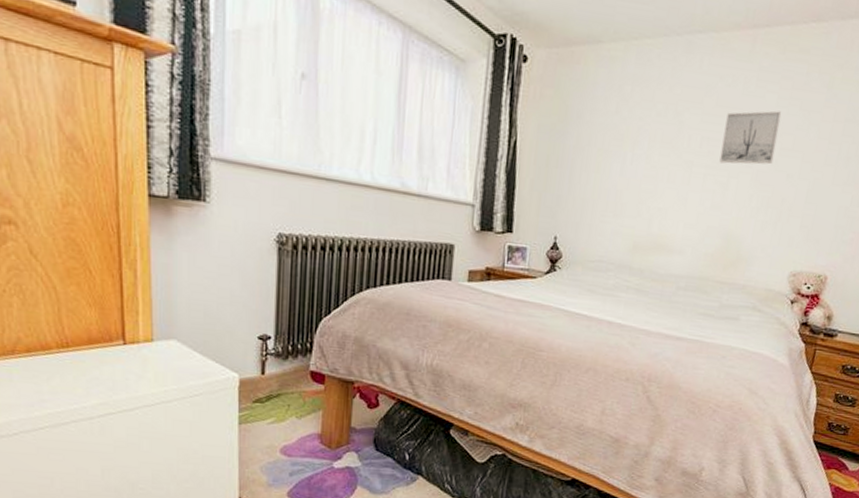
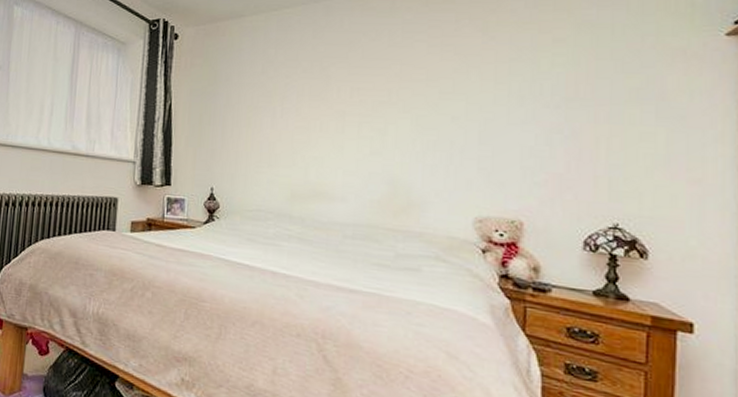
wall art: present [719,110,782,165] -> none [373,58,435,111]

